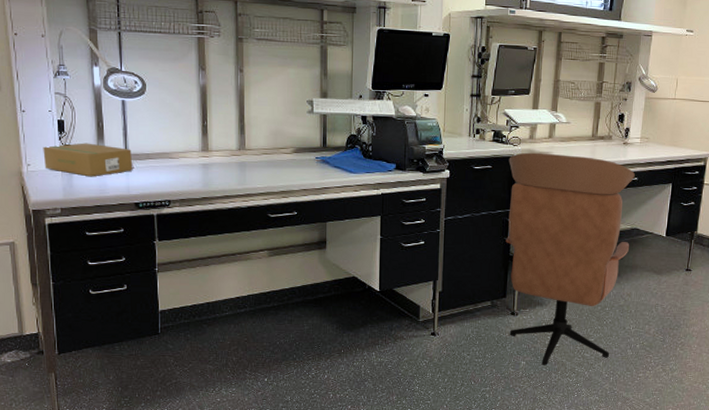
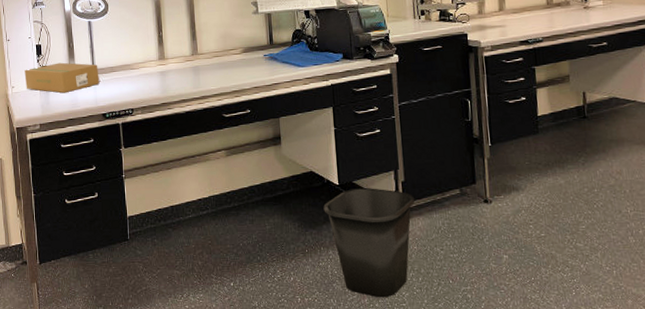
waste bin: none [362,294,449,396] -> present [323,187,414,298]
office chair: present [505,152,635,365] -> none [459,26,611,259]

